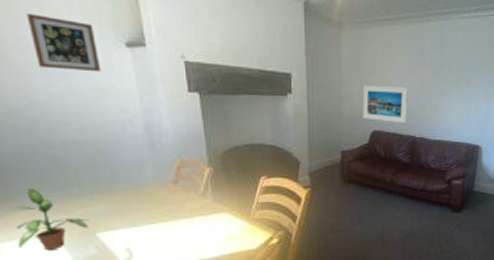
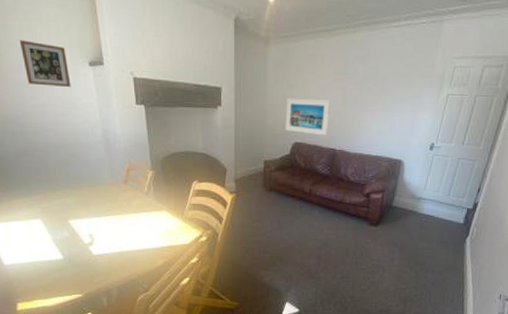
potted plant: present [13,188,90,251] -> none [13,181,64,231]

